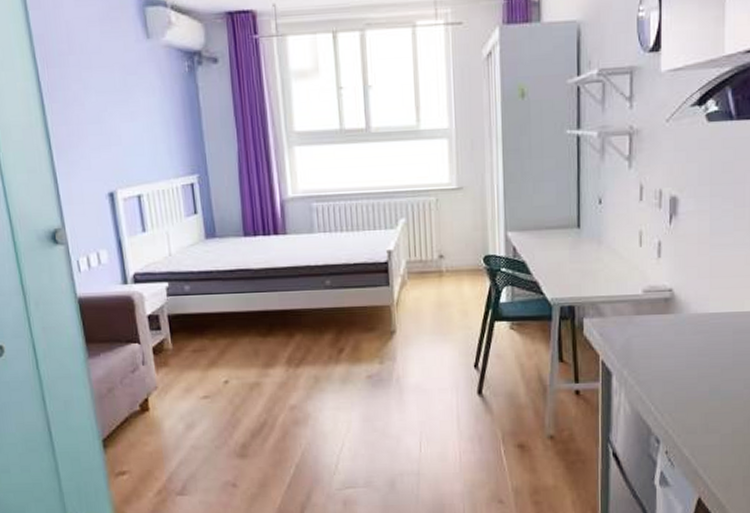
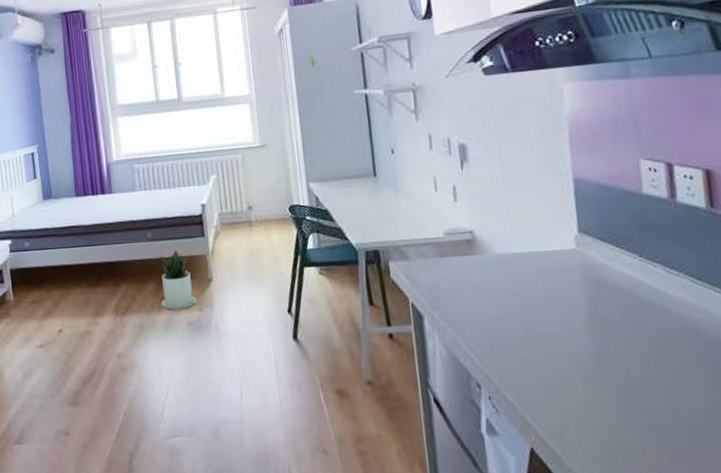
planter: none [338,300,378,363] -> present [160,250,197,310]

